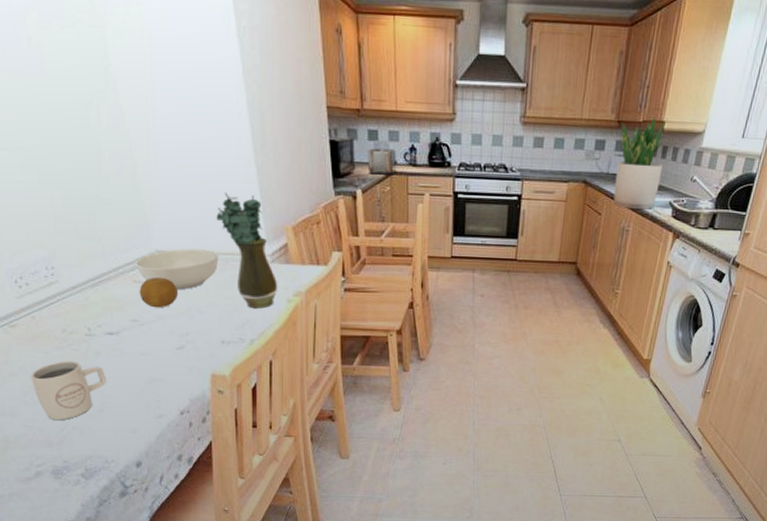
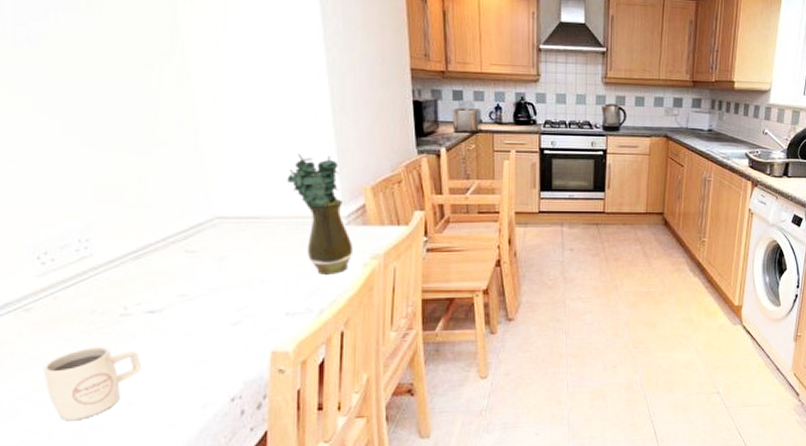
bowl: present [135,248,219,290] -> none [189,213,288,258]
fruit: present [139,276,179,308] -> none [191,245,239,280]
kettle: none [517,145,545,176] -> present [601,103,627,132]
planter: present [613,117,667,209] -> none [694,77,737,161]

